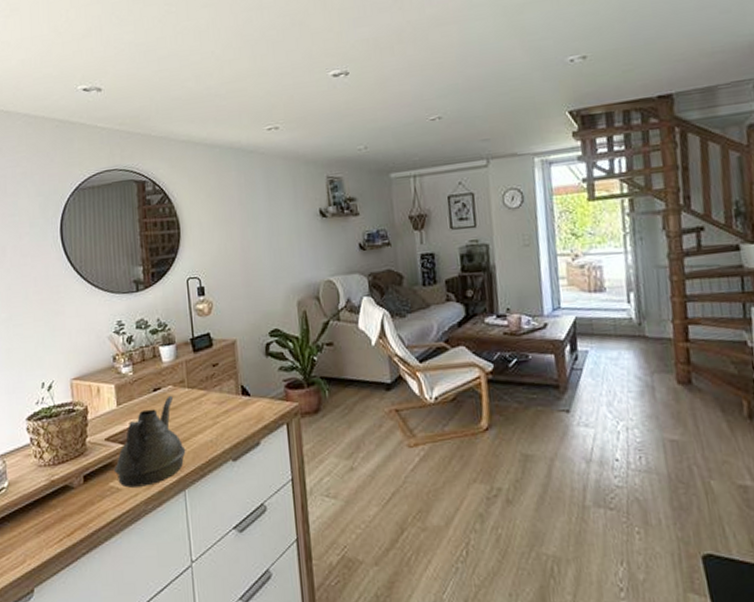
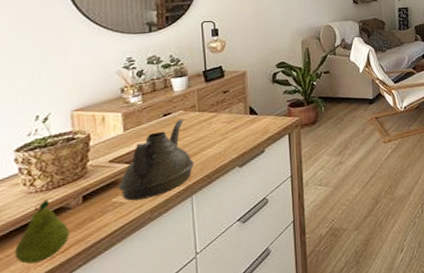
fruit: none [30,475,74,543] -> present [15,199,70,265]

